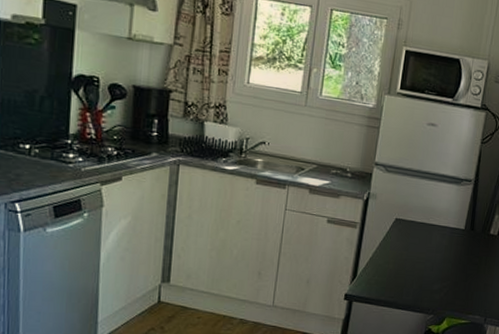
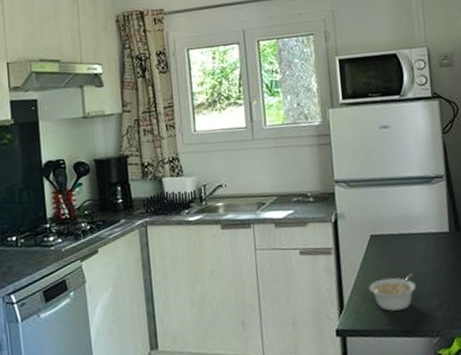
legume: none [383,258,425,288] -> present [369,273,416,312]

